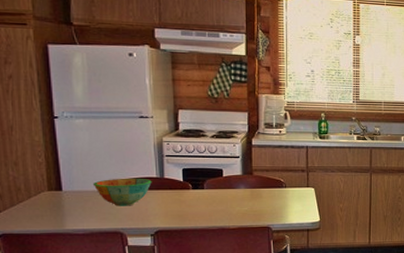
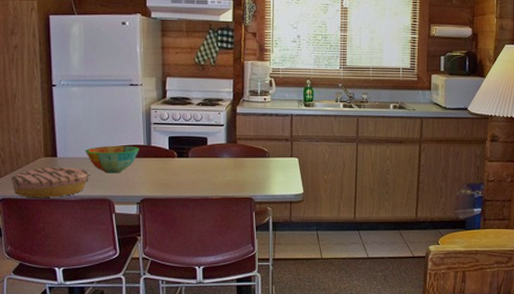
plate: none [11,201,99,233] -> present [11,167,89,198]

